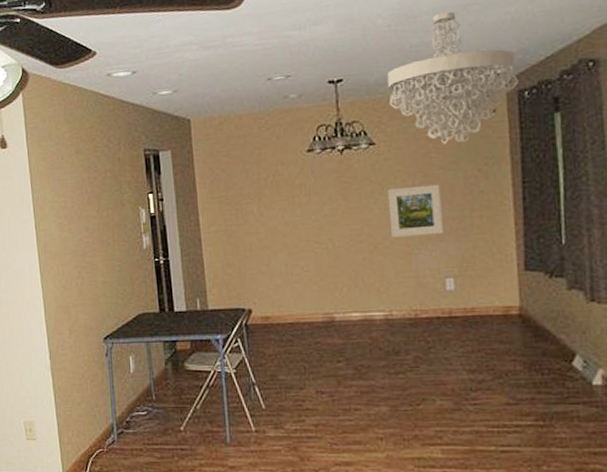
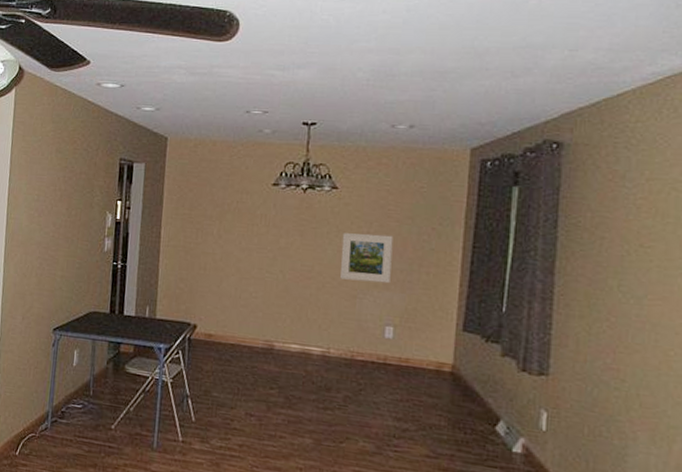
chandelier: present [386,11,518,145] -> none [358,75,483,200]

